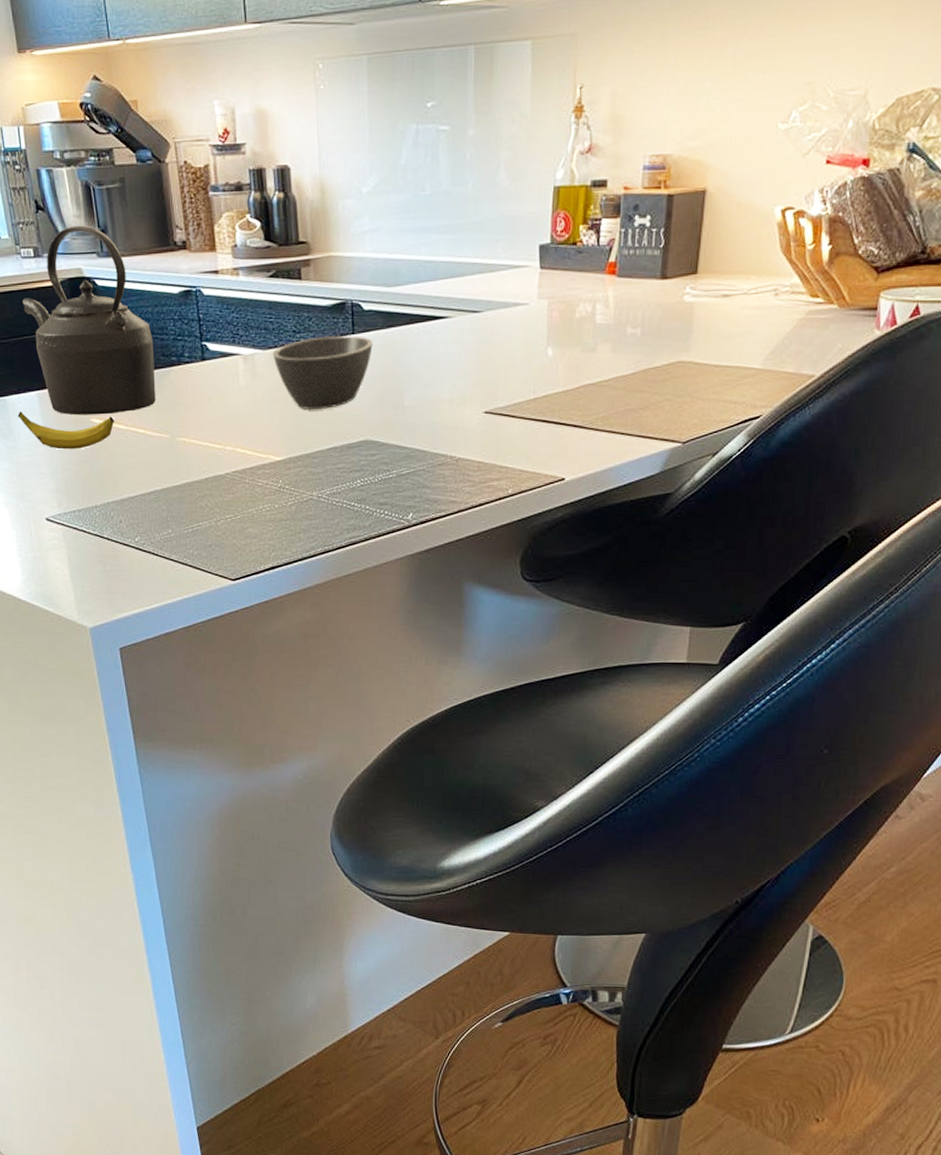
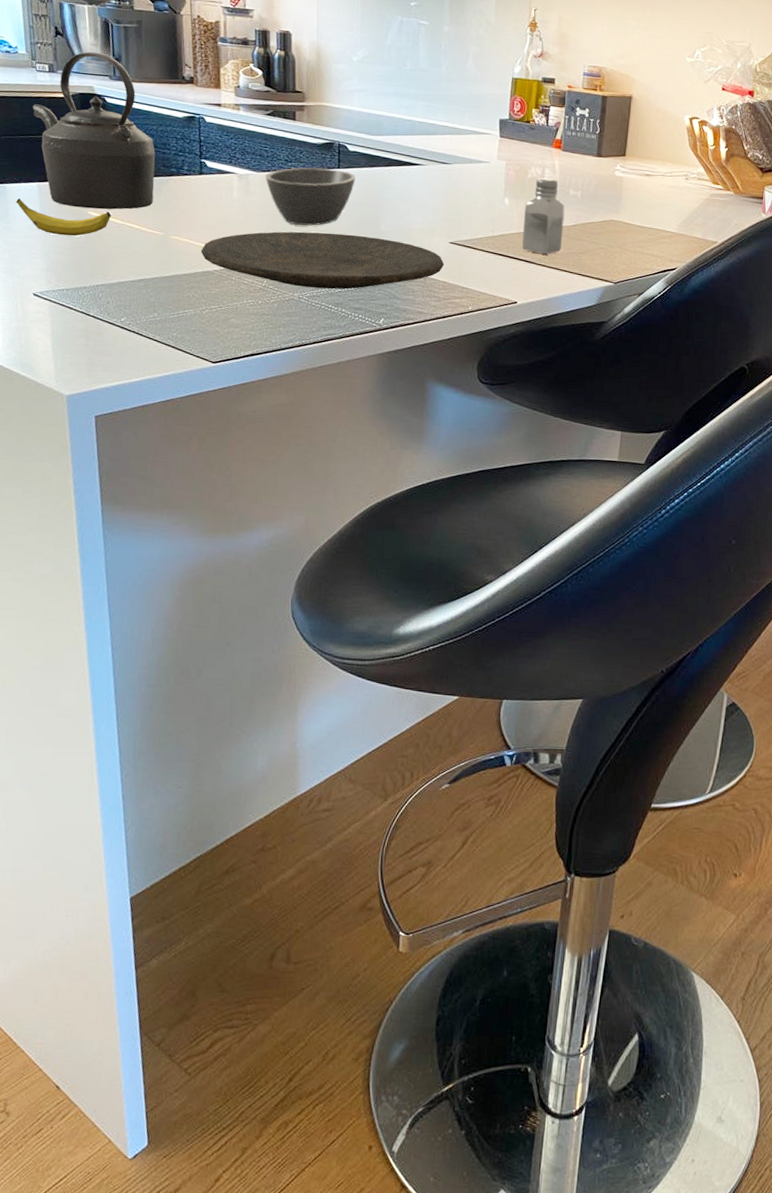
plate: none [210,414,479,484] -> present [200,231,445,289]
saltshaker: none [570,315,621,414] -> present [522,177,565,254]

